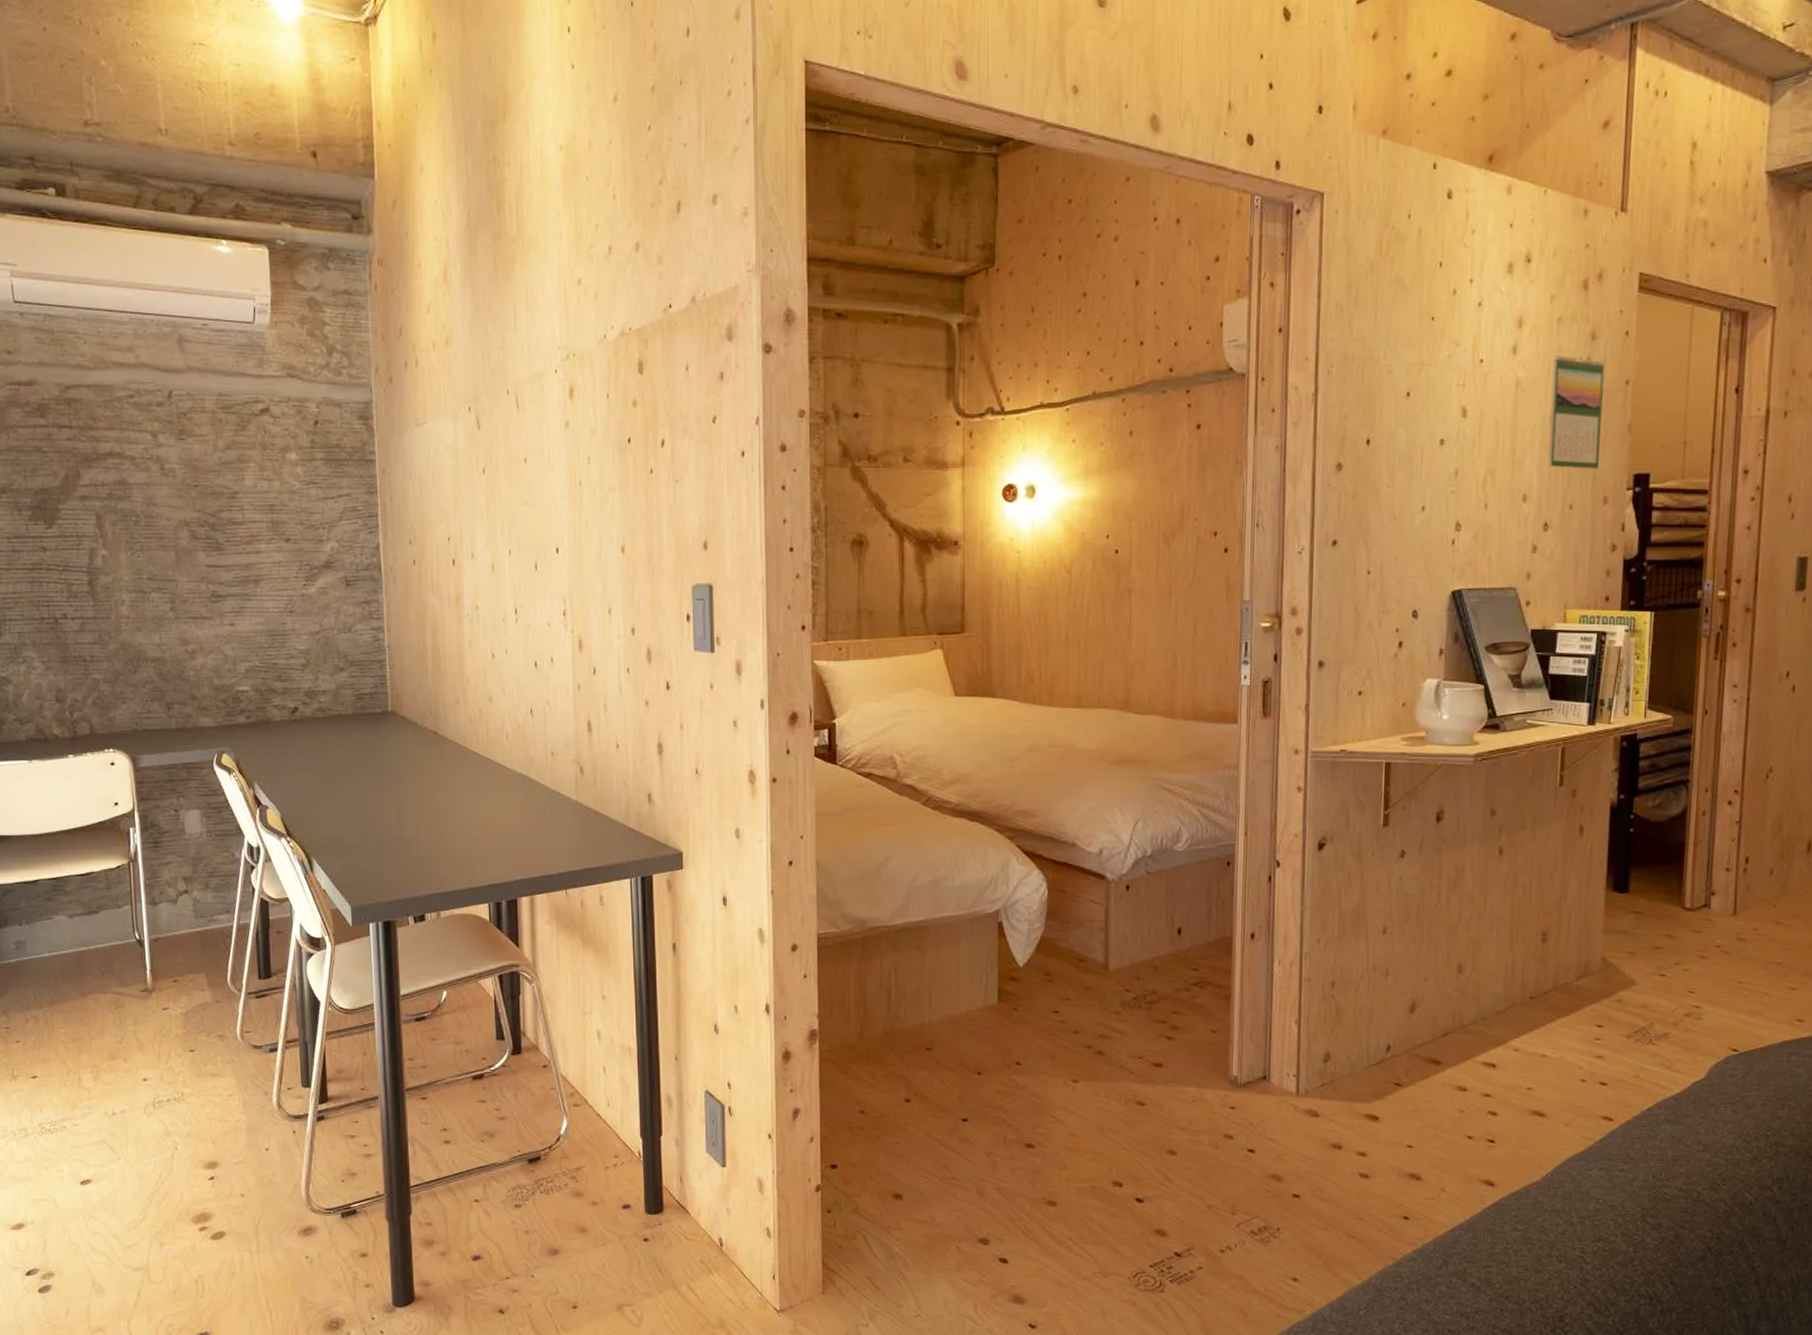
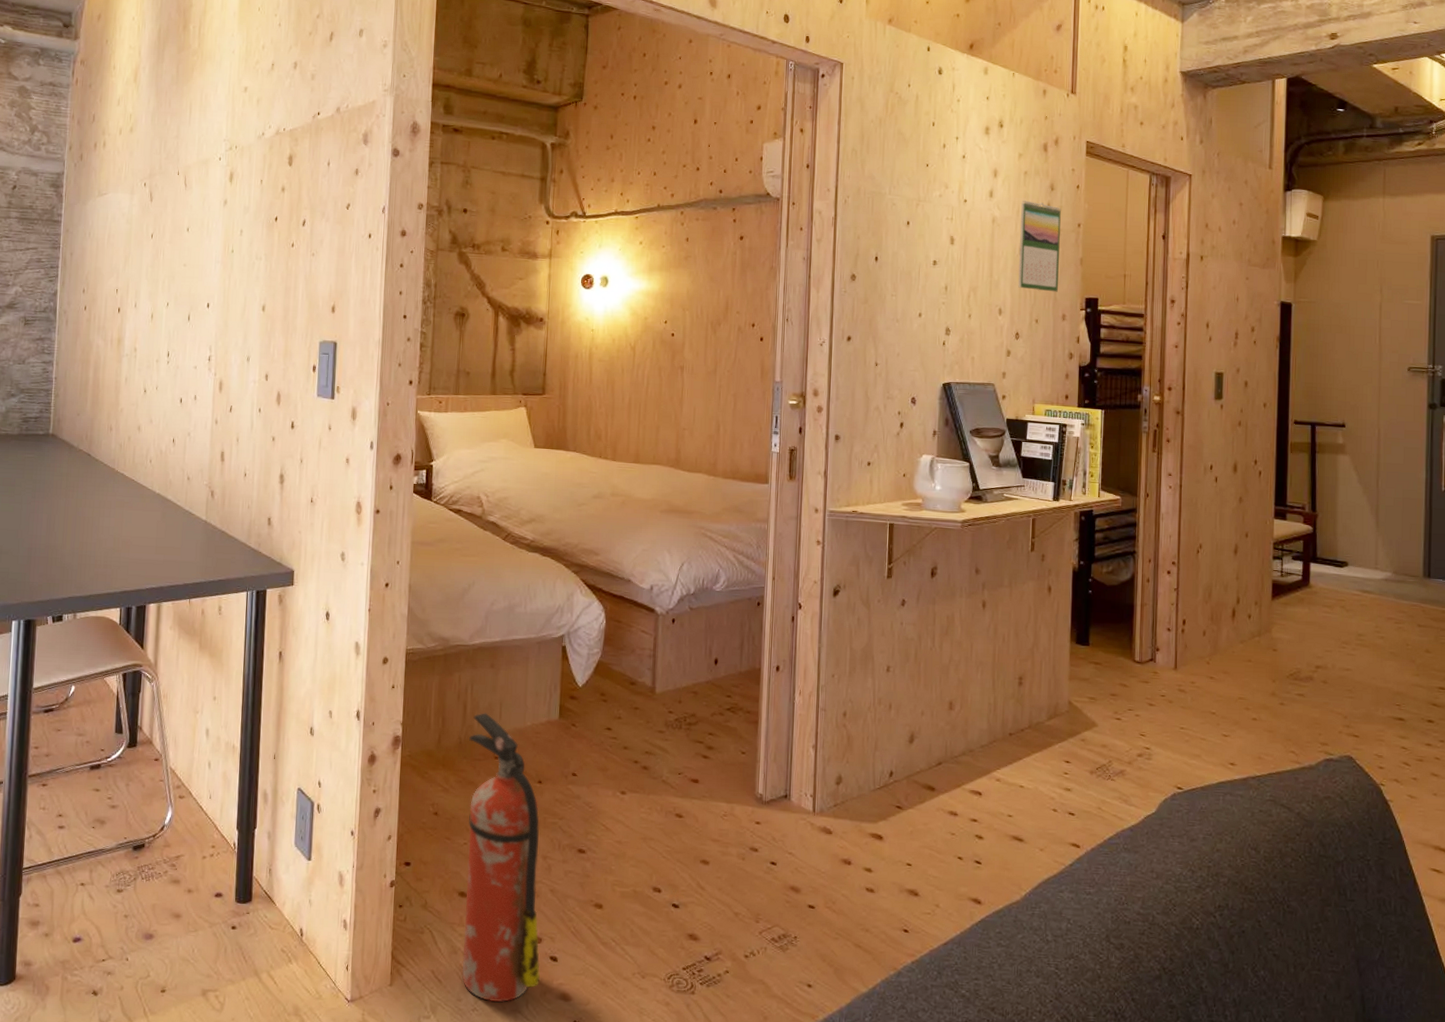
fire extinguisher: none [896,1000,990,1308] -> present [462,713,541,1002]

